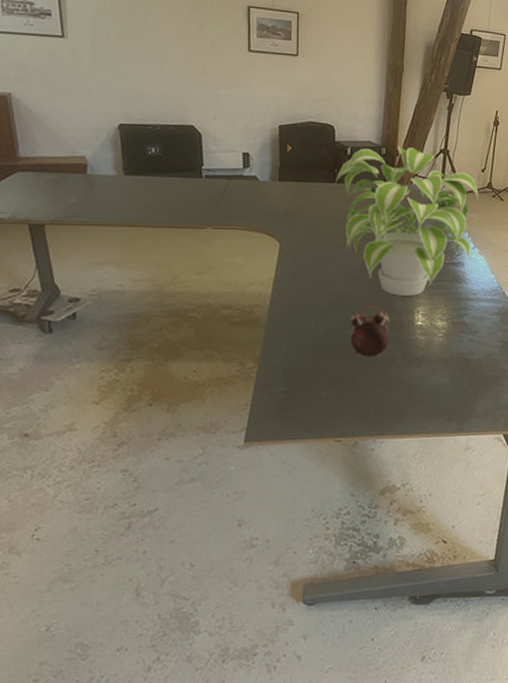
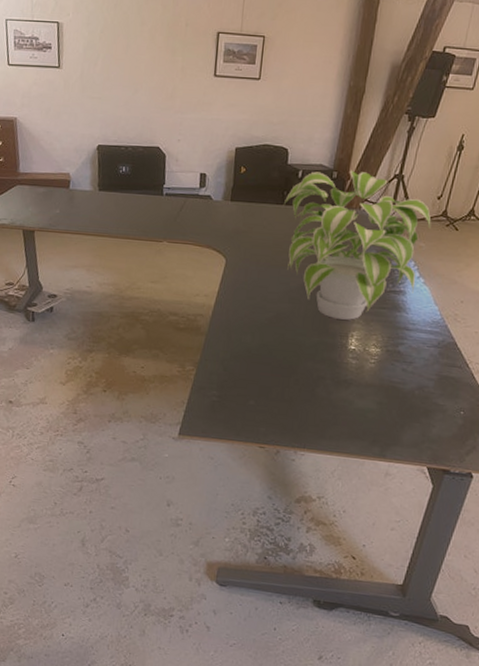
alarm clock: present [351,307,390,358] -> none [283,326,324,376]

